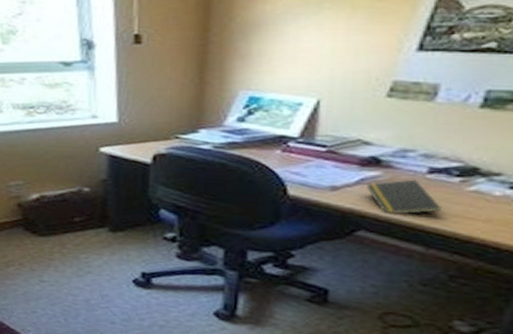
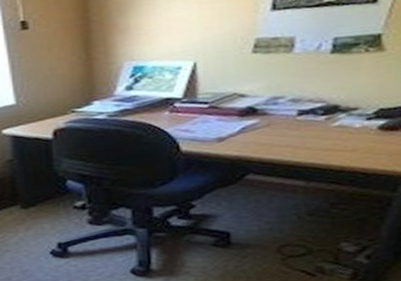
notepad: present [366,179,441,214] -> none [248,122,314,155]

